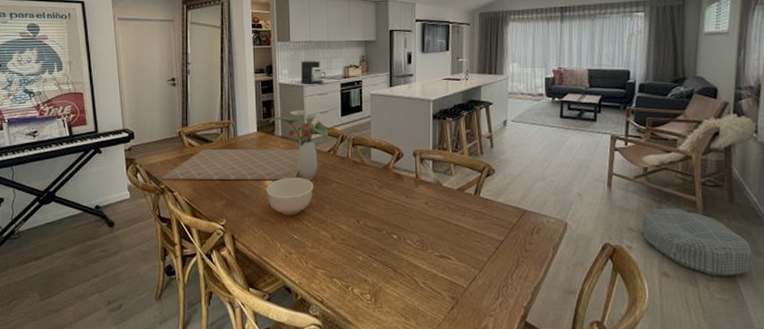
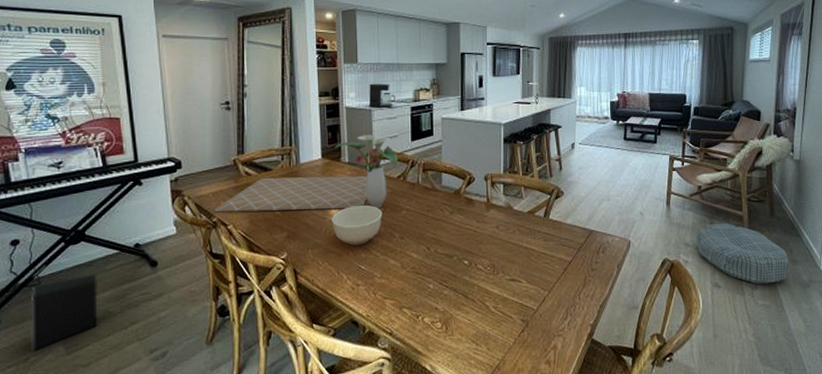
stereo: none [12,231,66,296] -> present [30,274,98,351]

